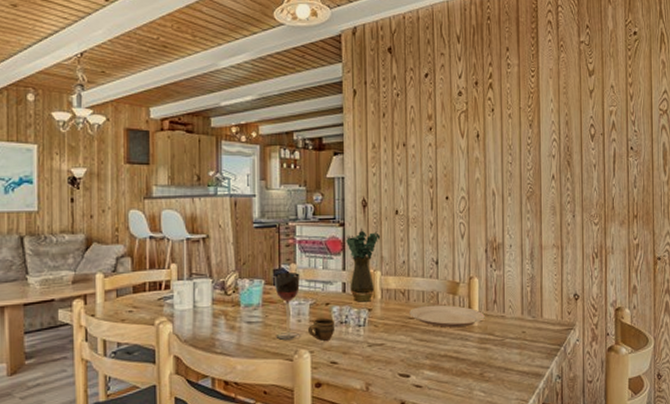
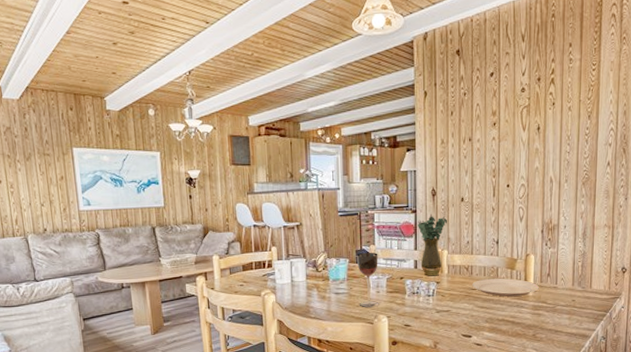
cup: present [307,317,335,341] -> none [385,289,409,308]

